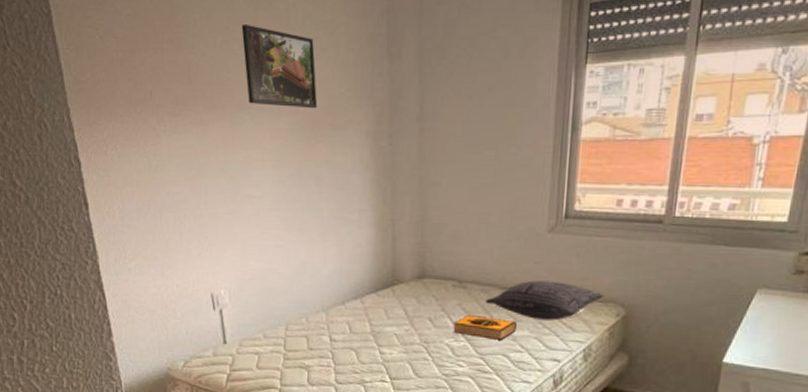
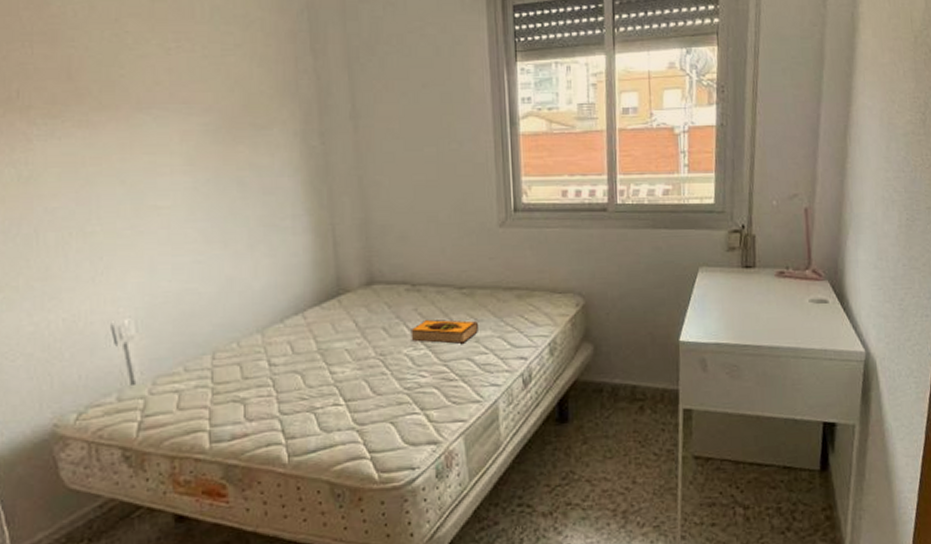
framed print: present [241,25,318,109] -> none [135,17,235,108]
pillow: present [485,280,605,321] -> none [442,276,563,318]

